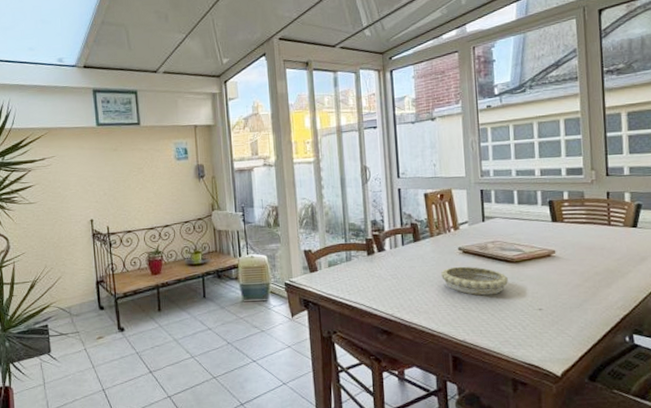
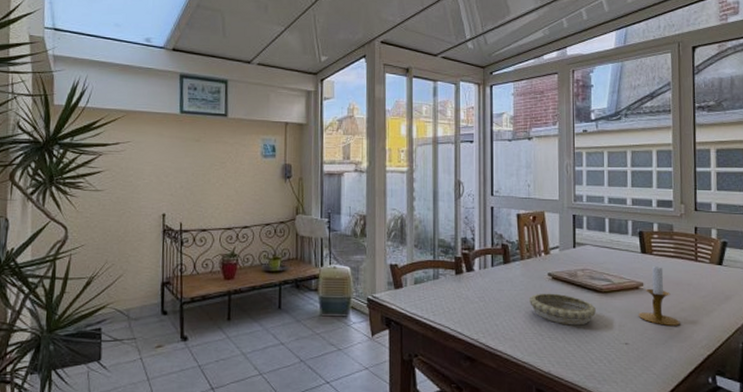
candlestick: none [551,232,595,290] -> present [638,265,680,326]

